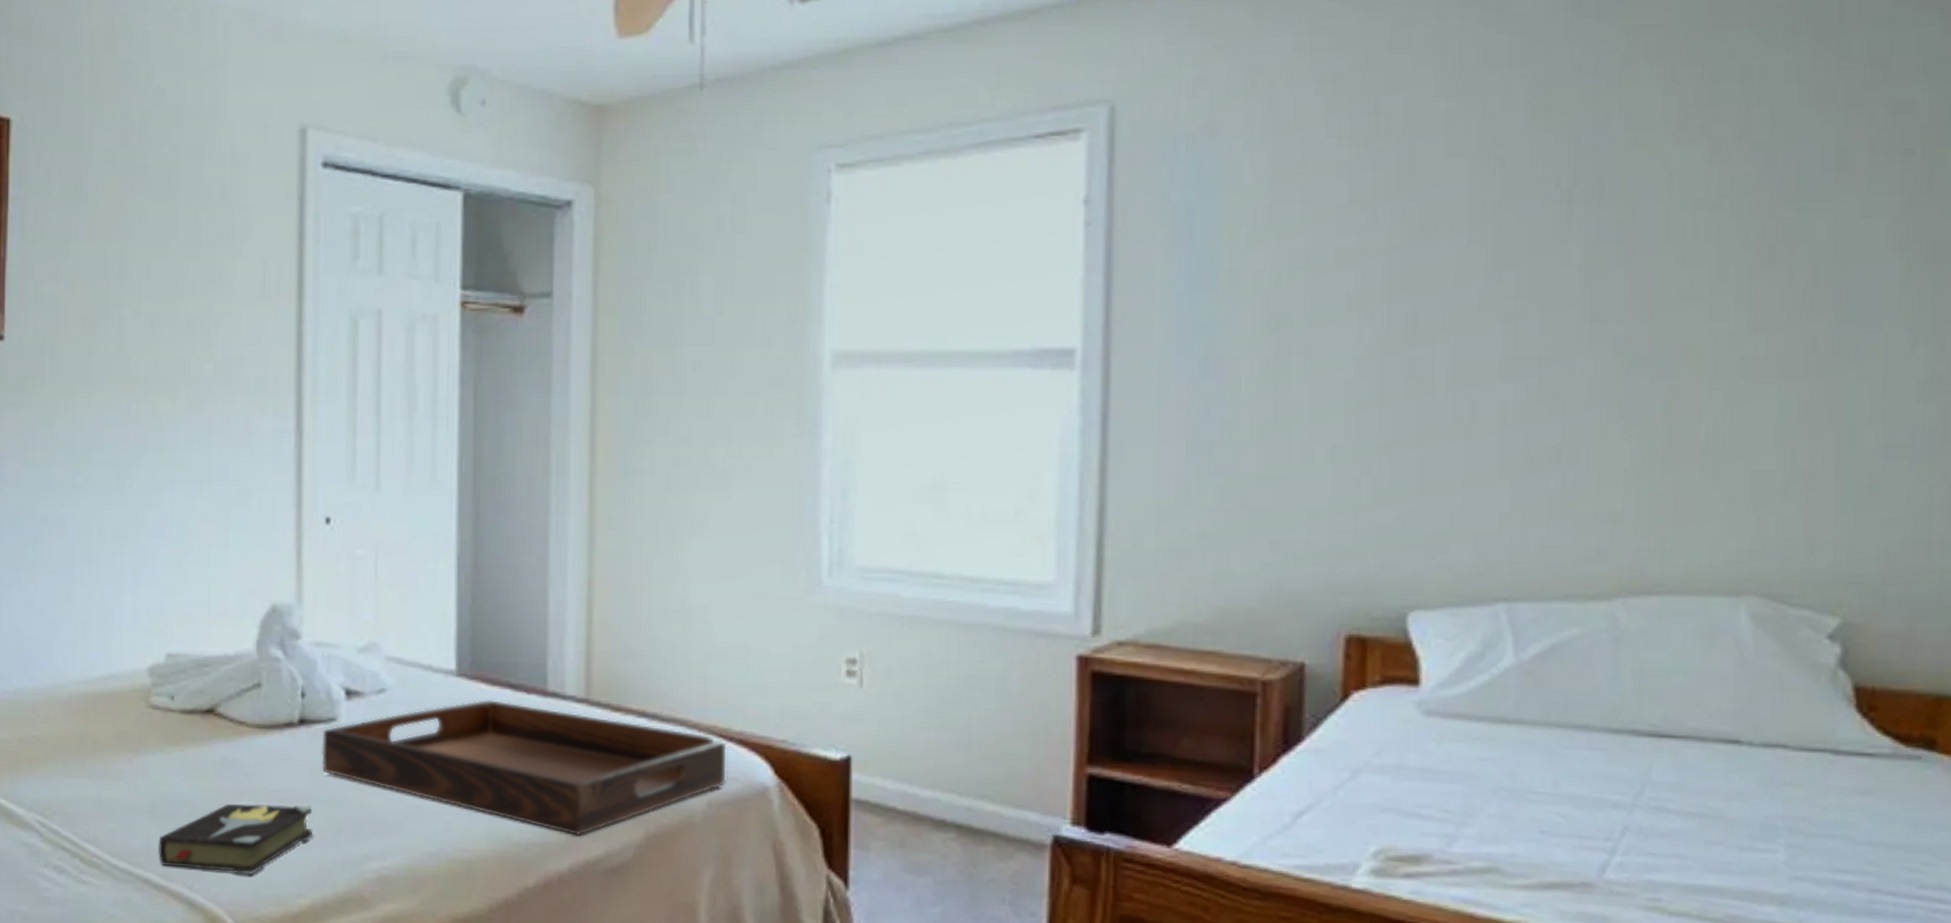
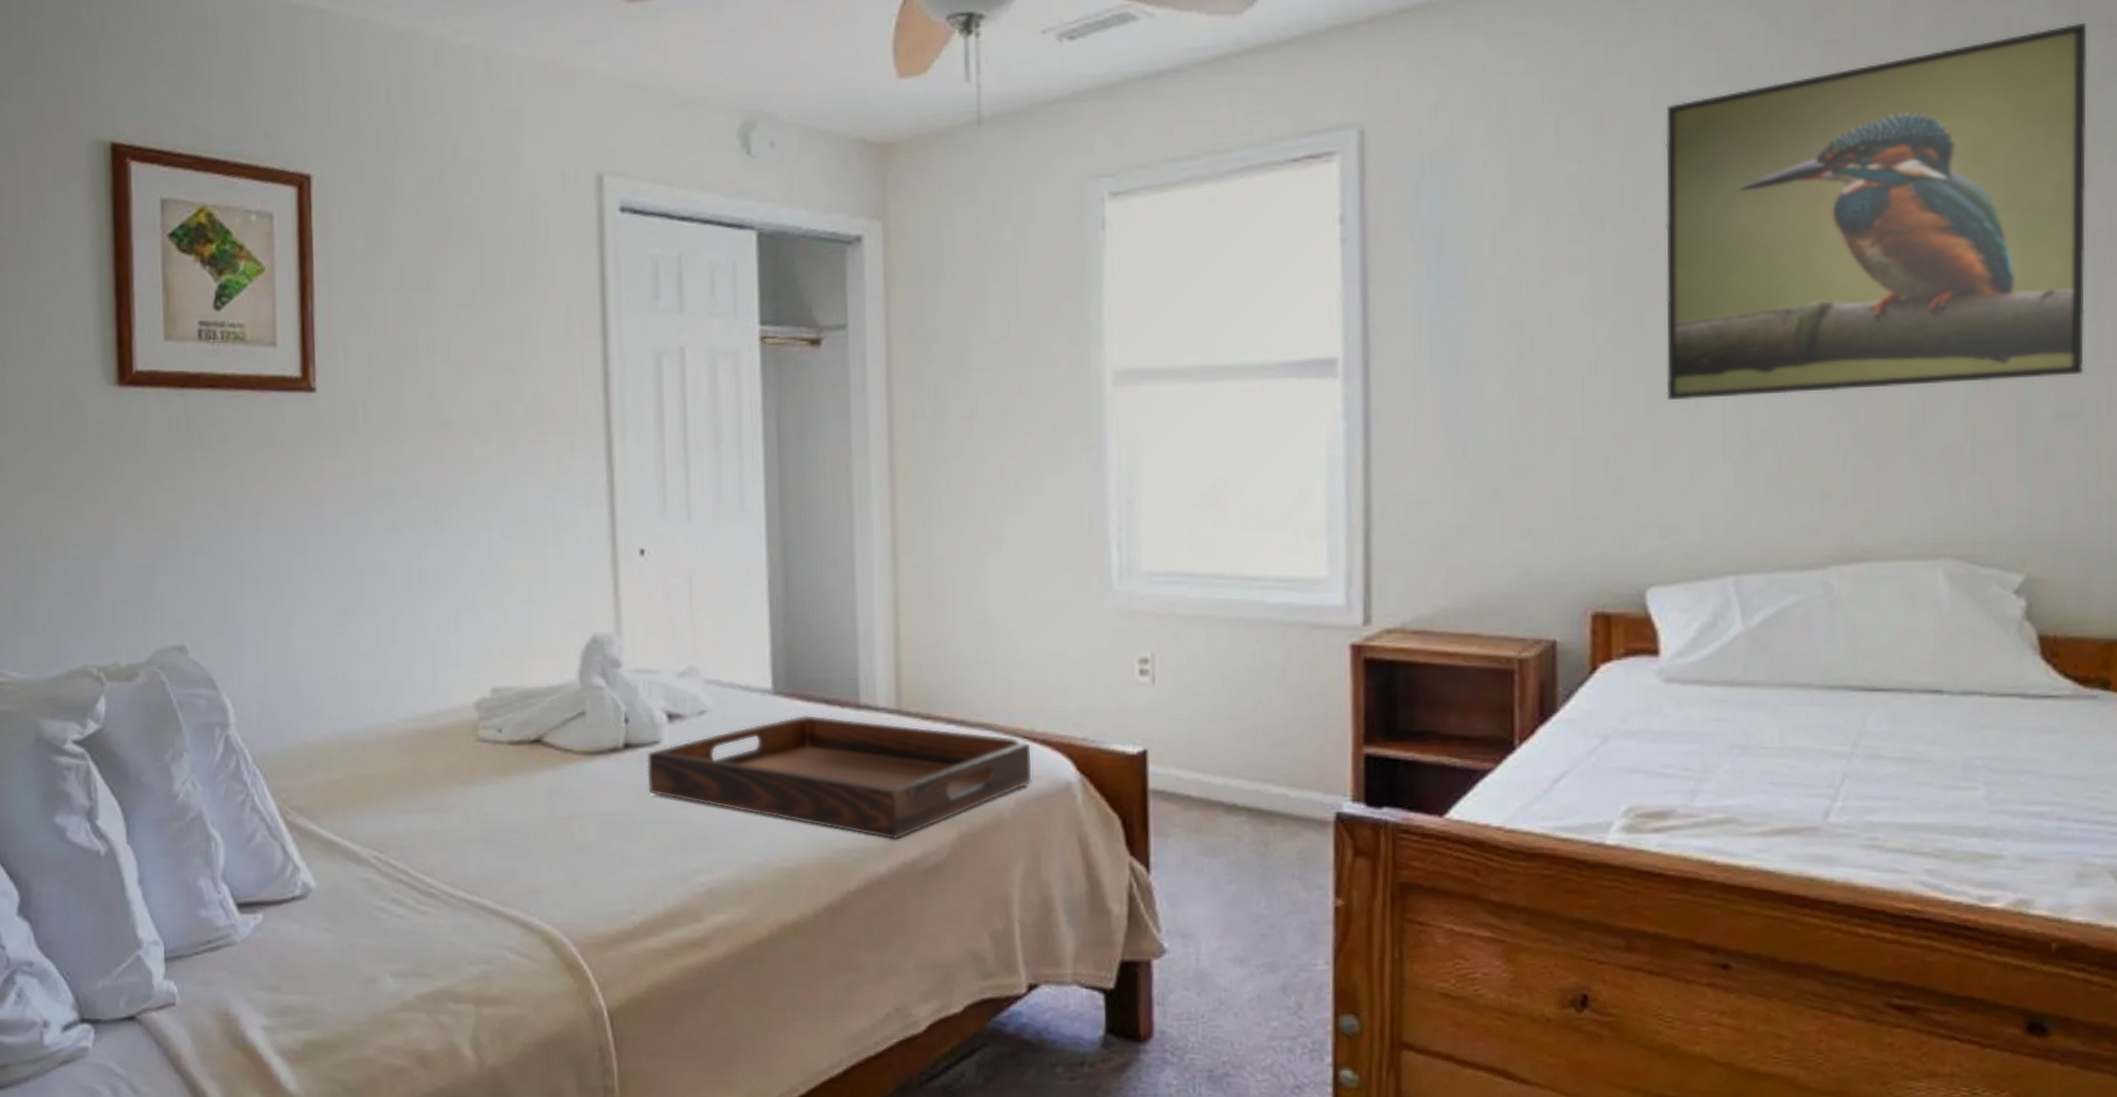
hardback book: present [158,804,312,874] -> none [493,826,642,895]
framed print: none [1438,13,1934,410] -> present [1666,22,2088,400]

